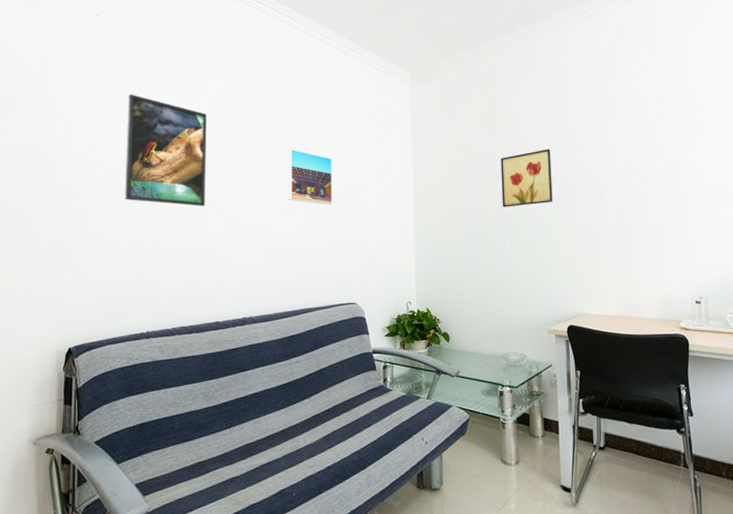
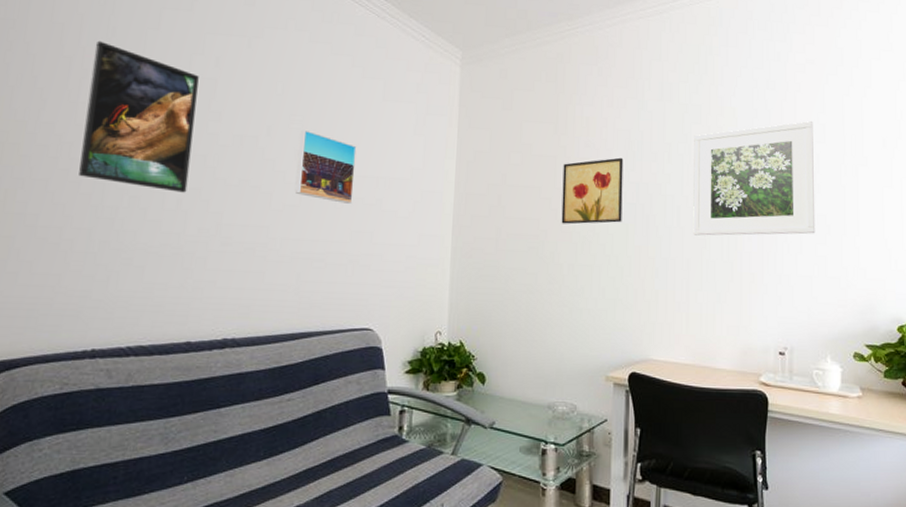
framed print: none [610,103,722,208] -> present [693,121,816,236]

